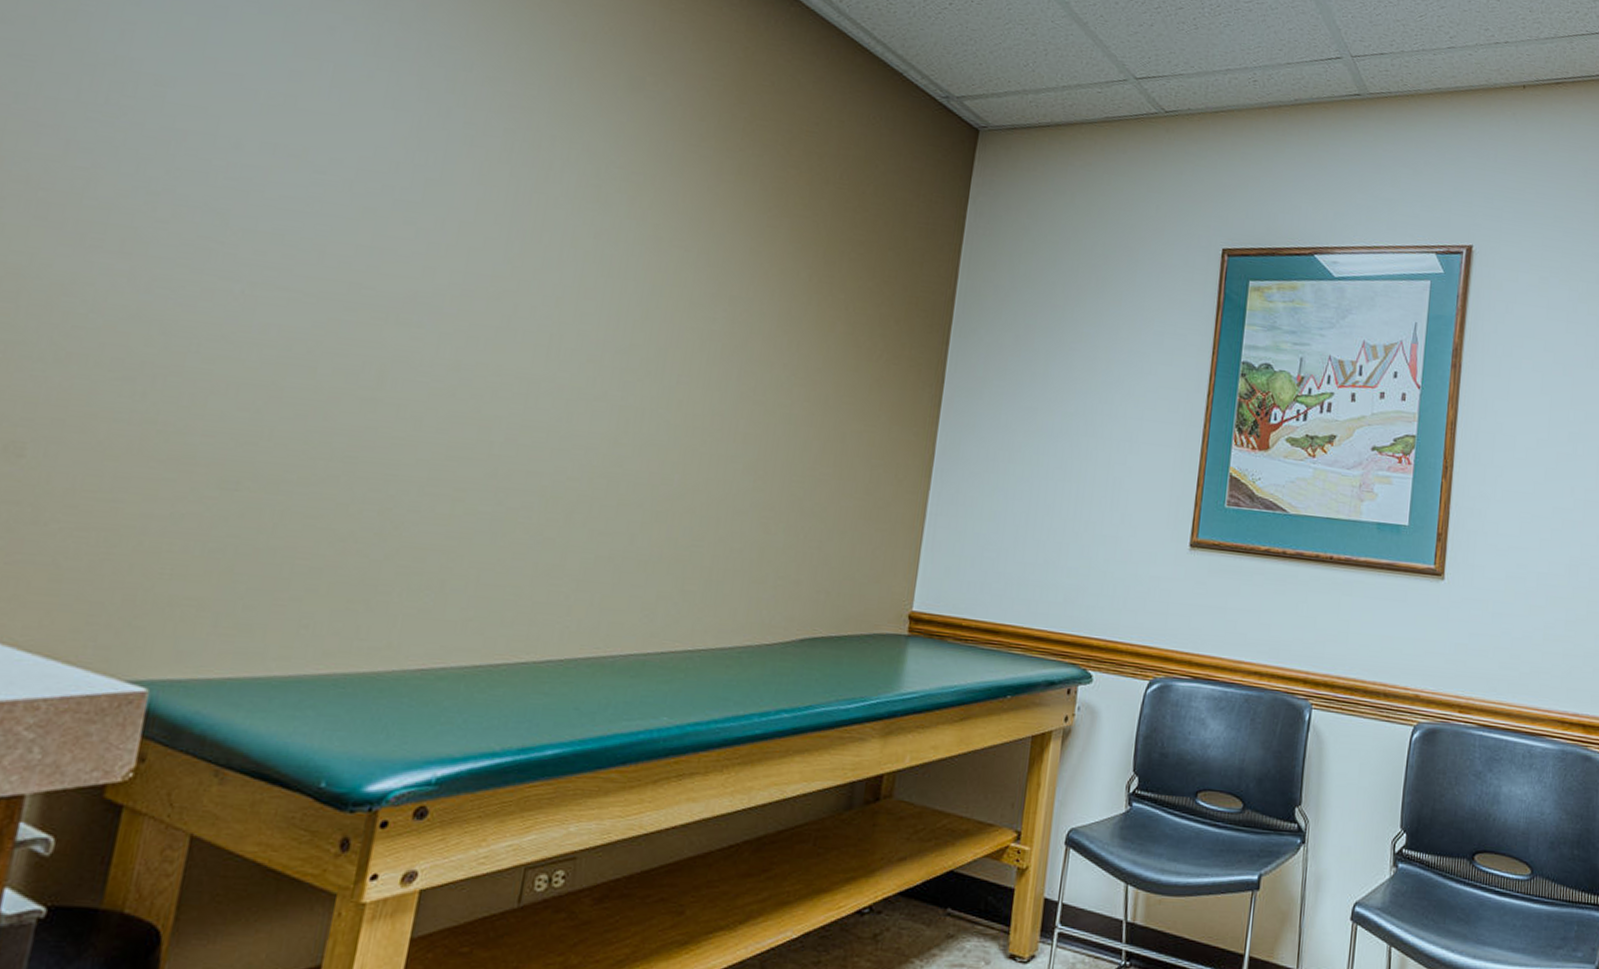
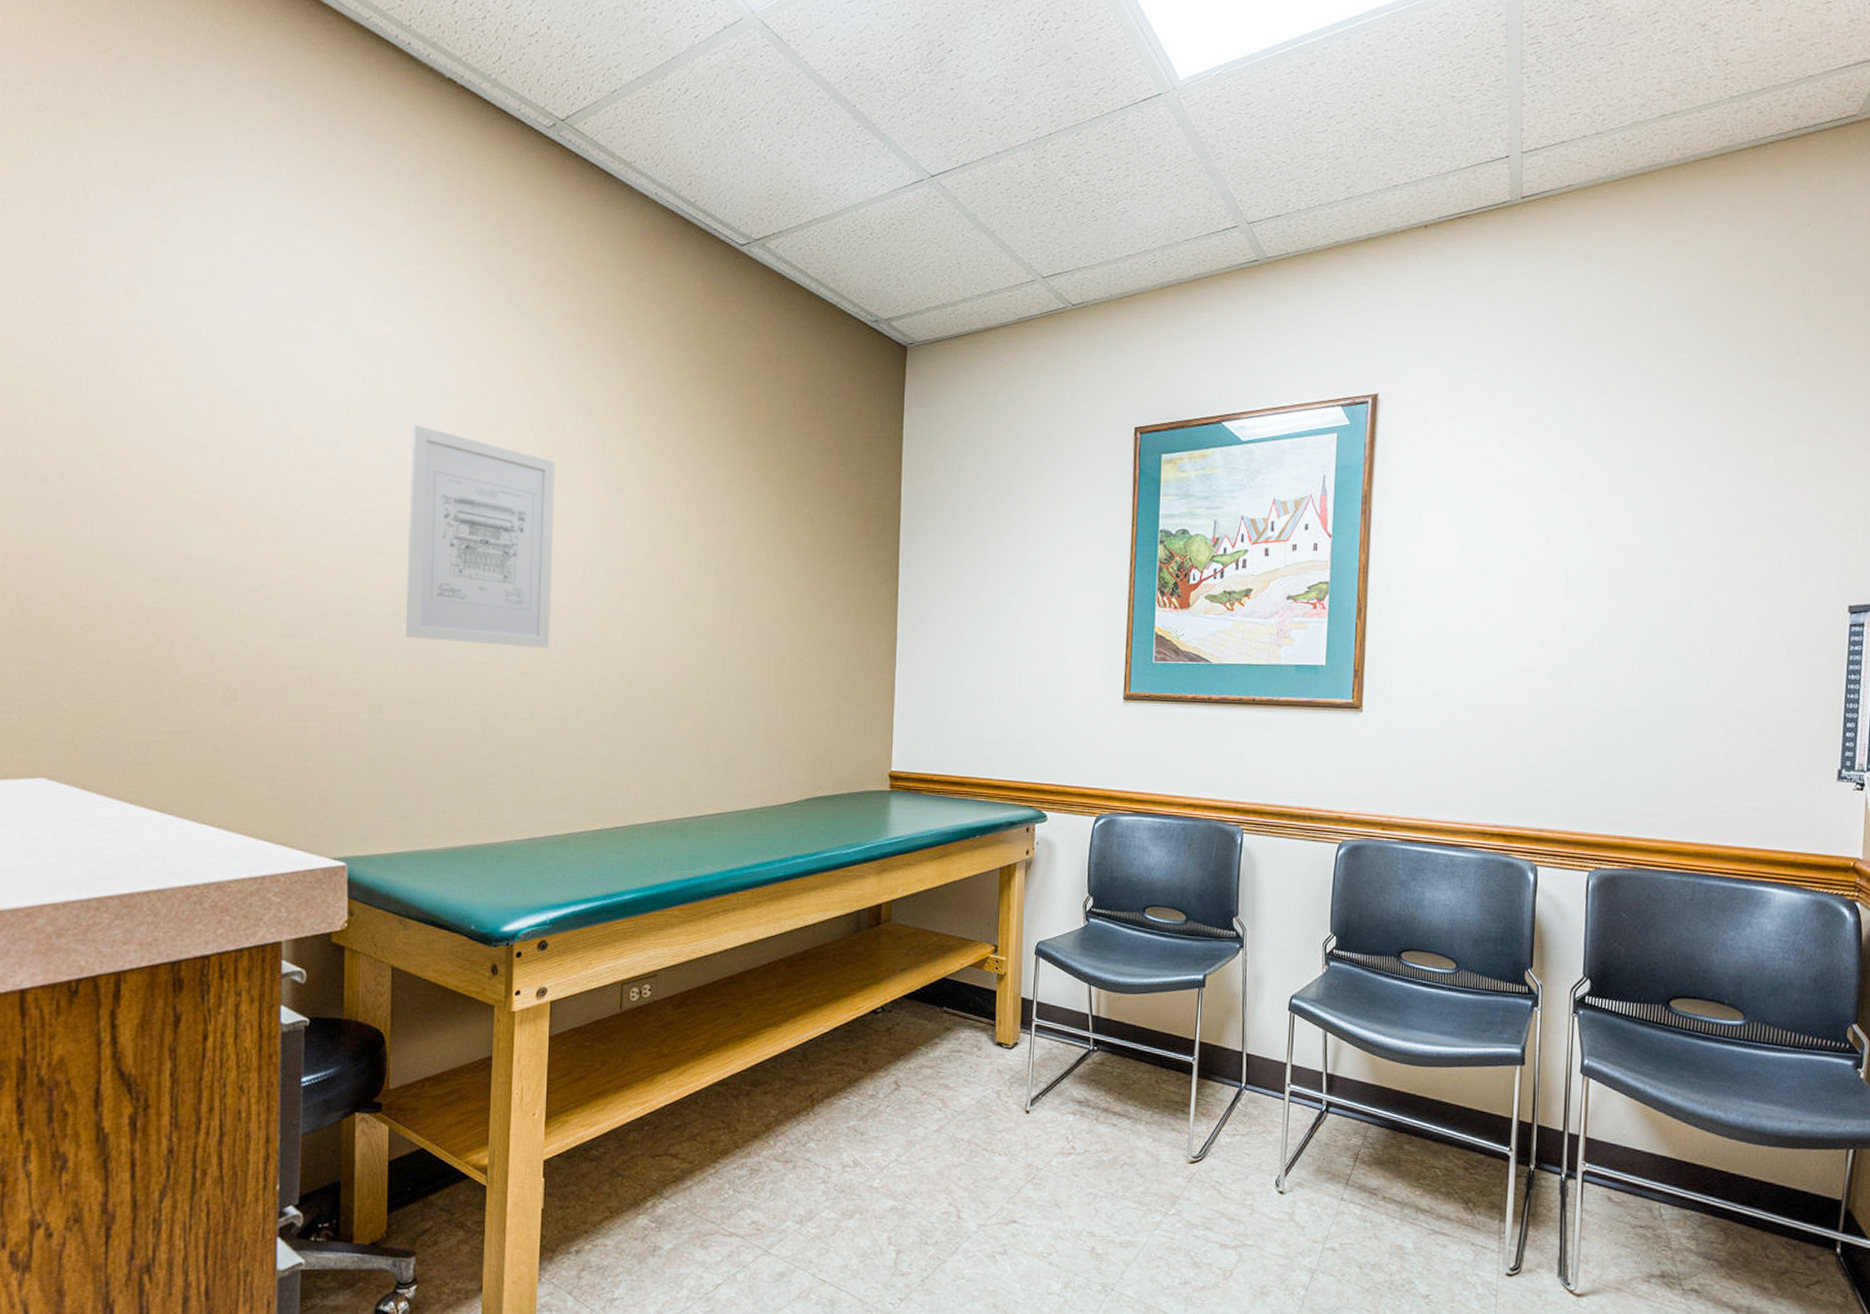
wall art: none [290,136,533,427] -> present [405,425,556,648]

